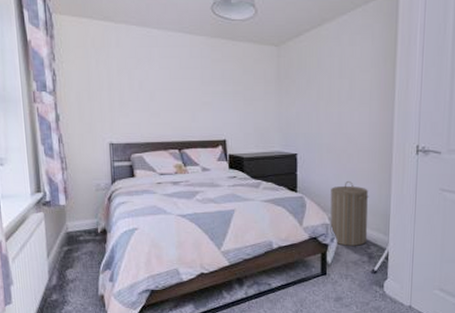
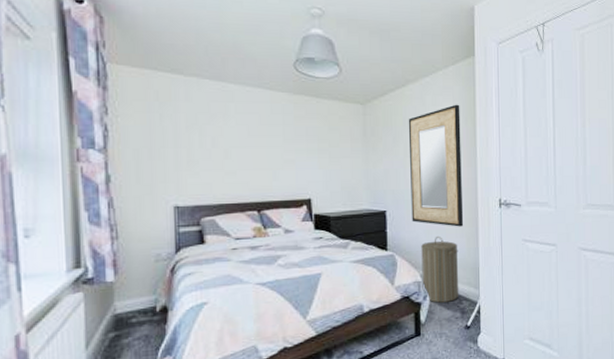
home mirror: none [322,43,379,173] -> present [408,104,464,227]

